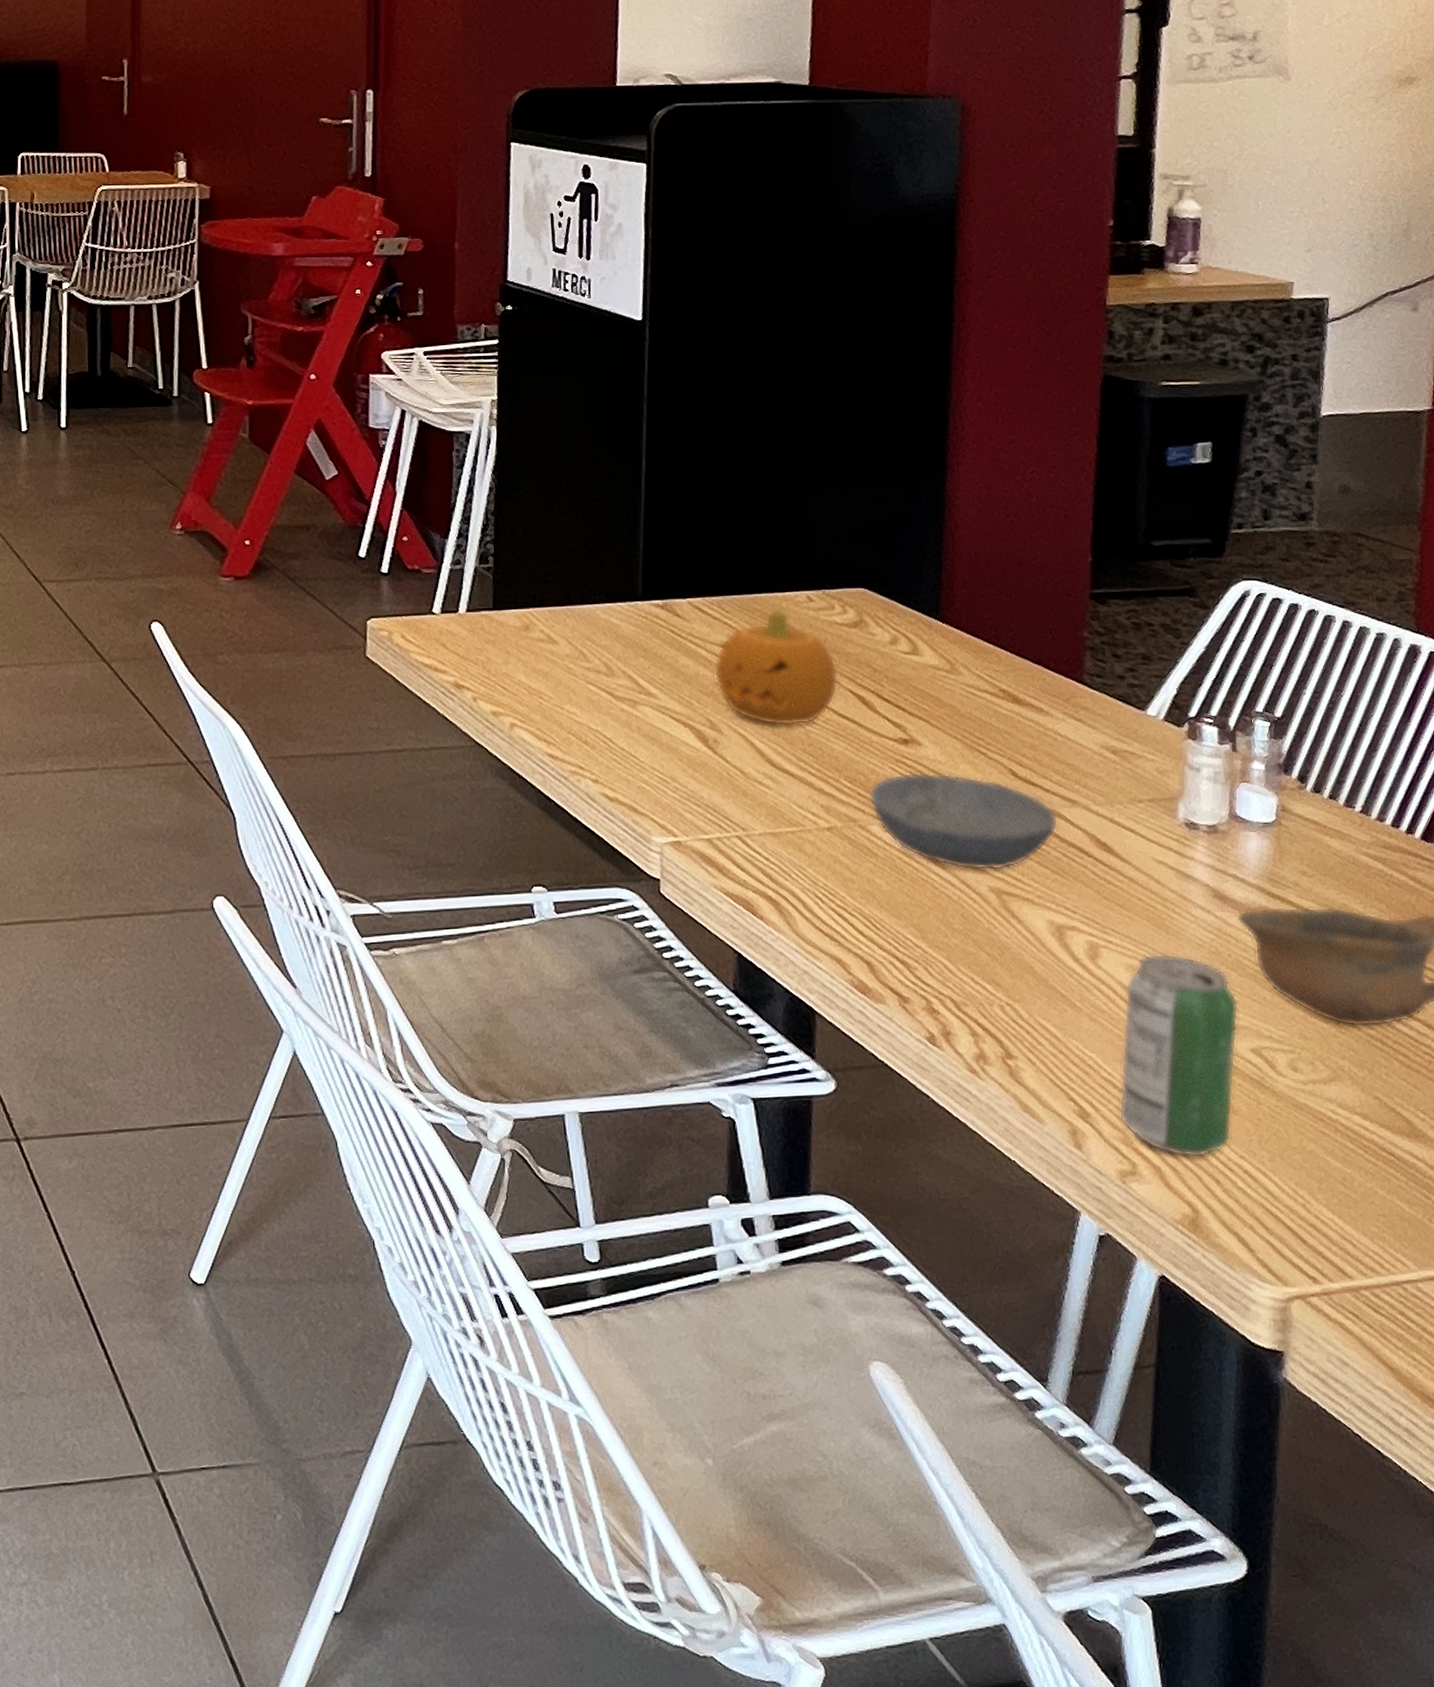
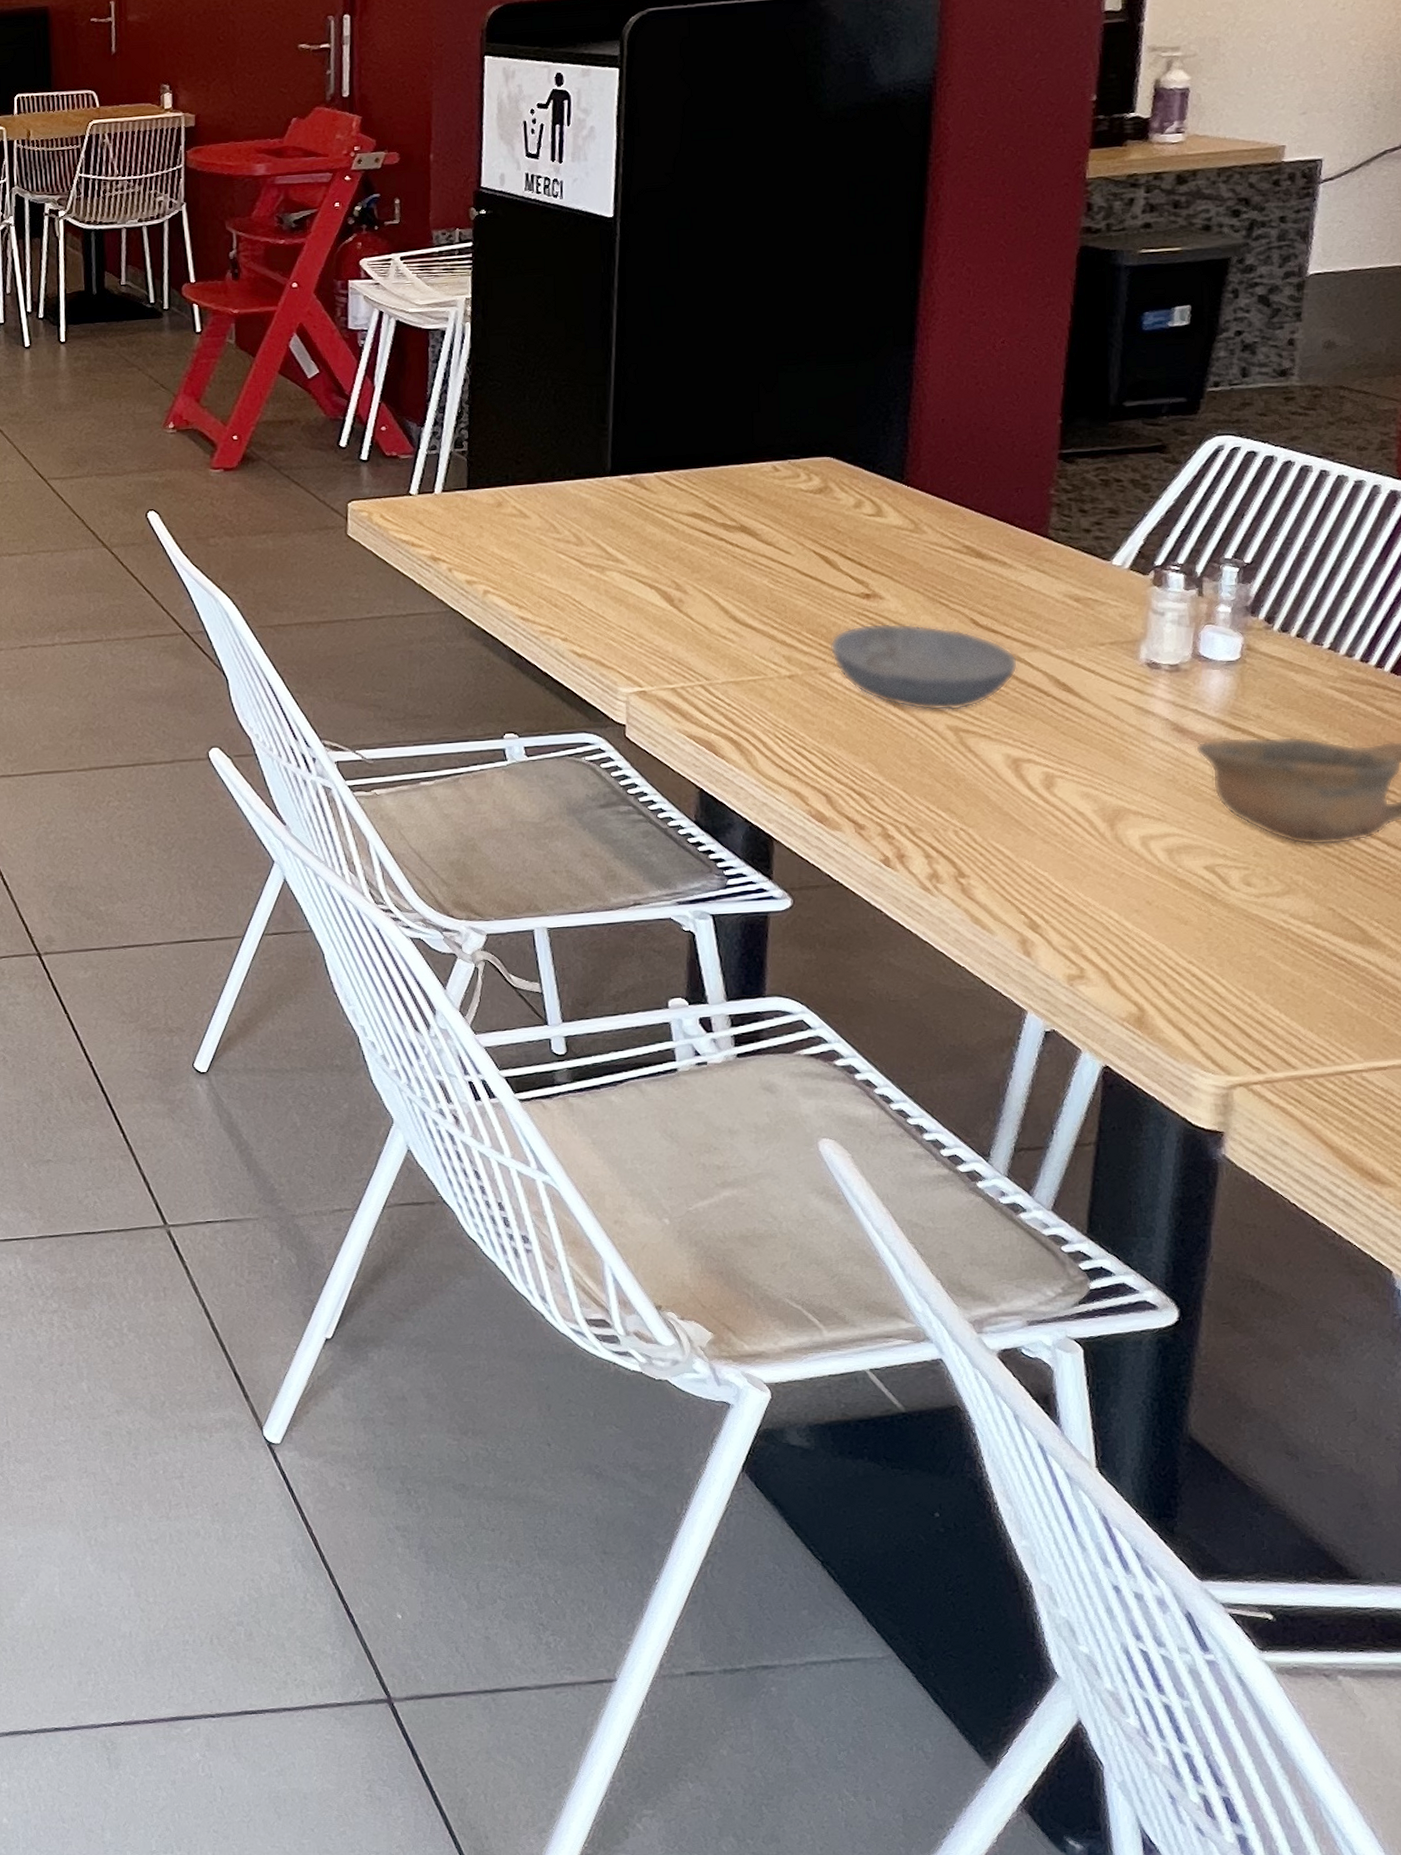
fruit: present [714,608,839,727] -> none [680,478,802,586]
beverage can: present [1118,953,1239,1159] -> none [1068,781,1193,964]

